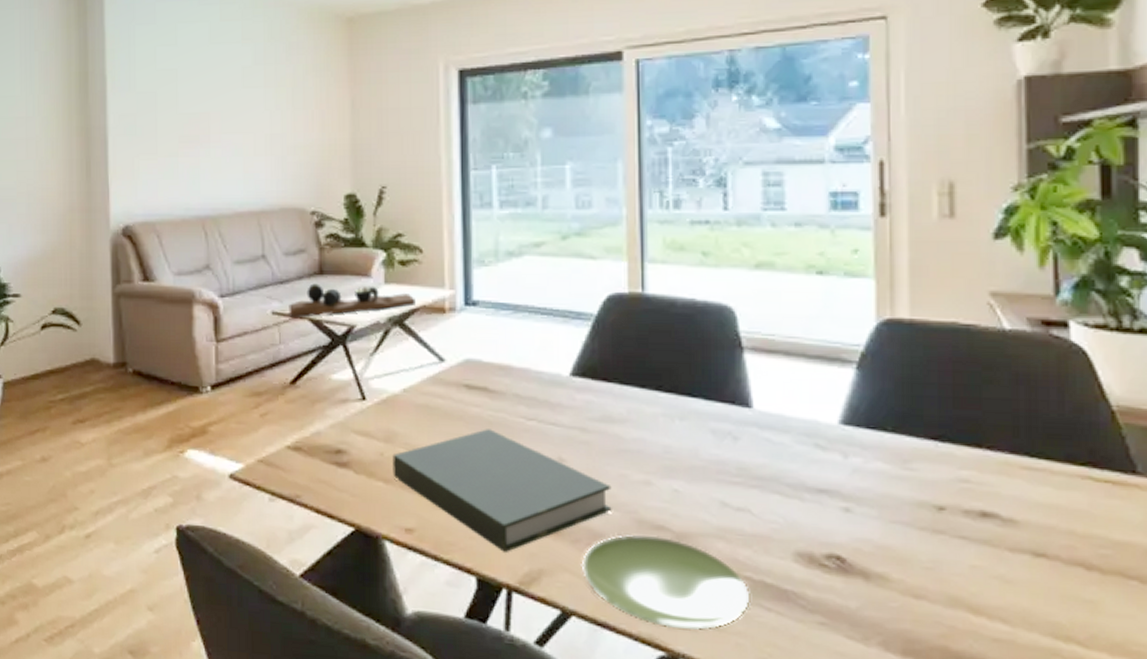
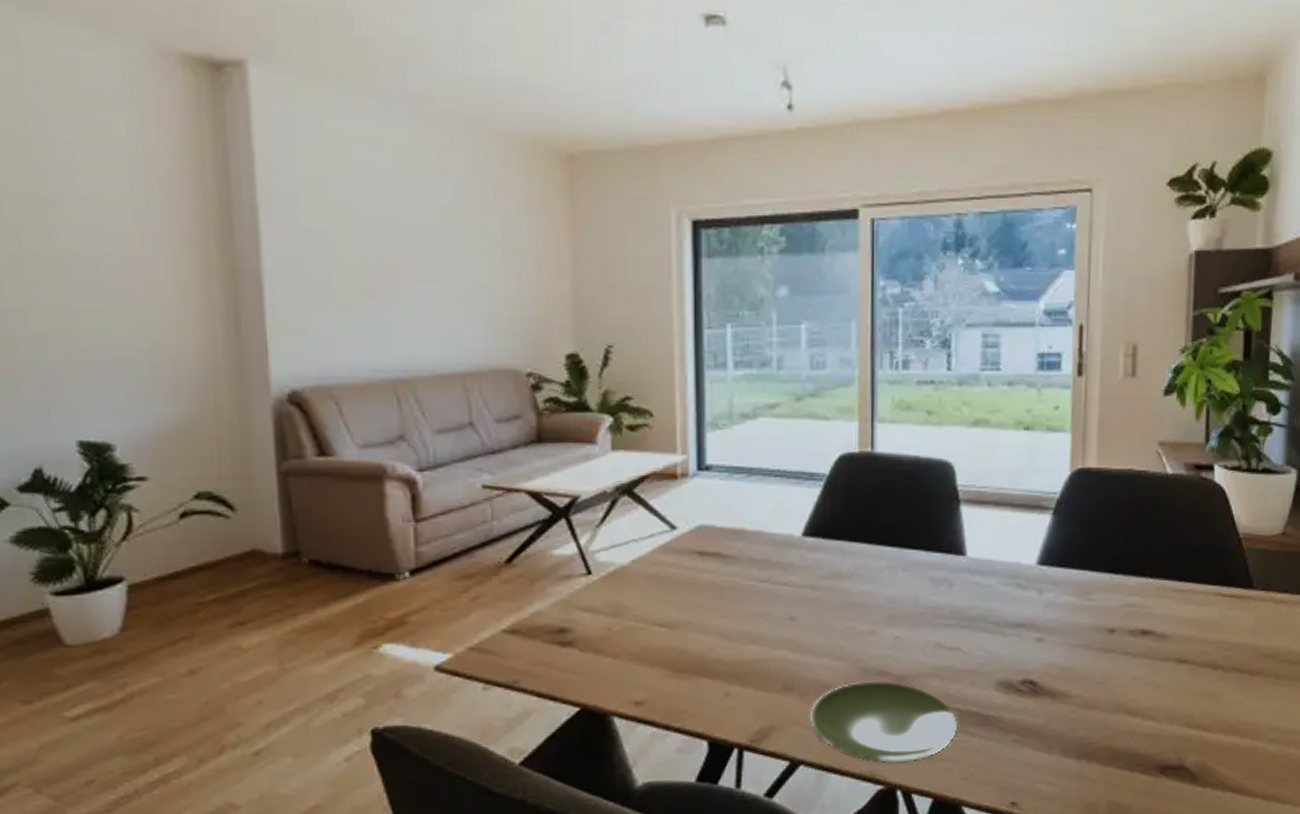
decorative tray: present [289,283,415,319] -> none [502,452,645,492]
book: present [392,429,612,552] -> none [621,594,839,713]

